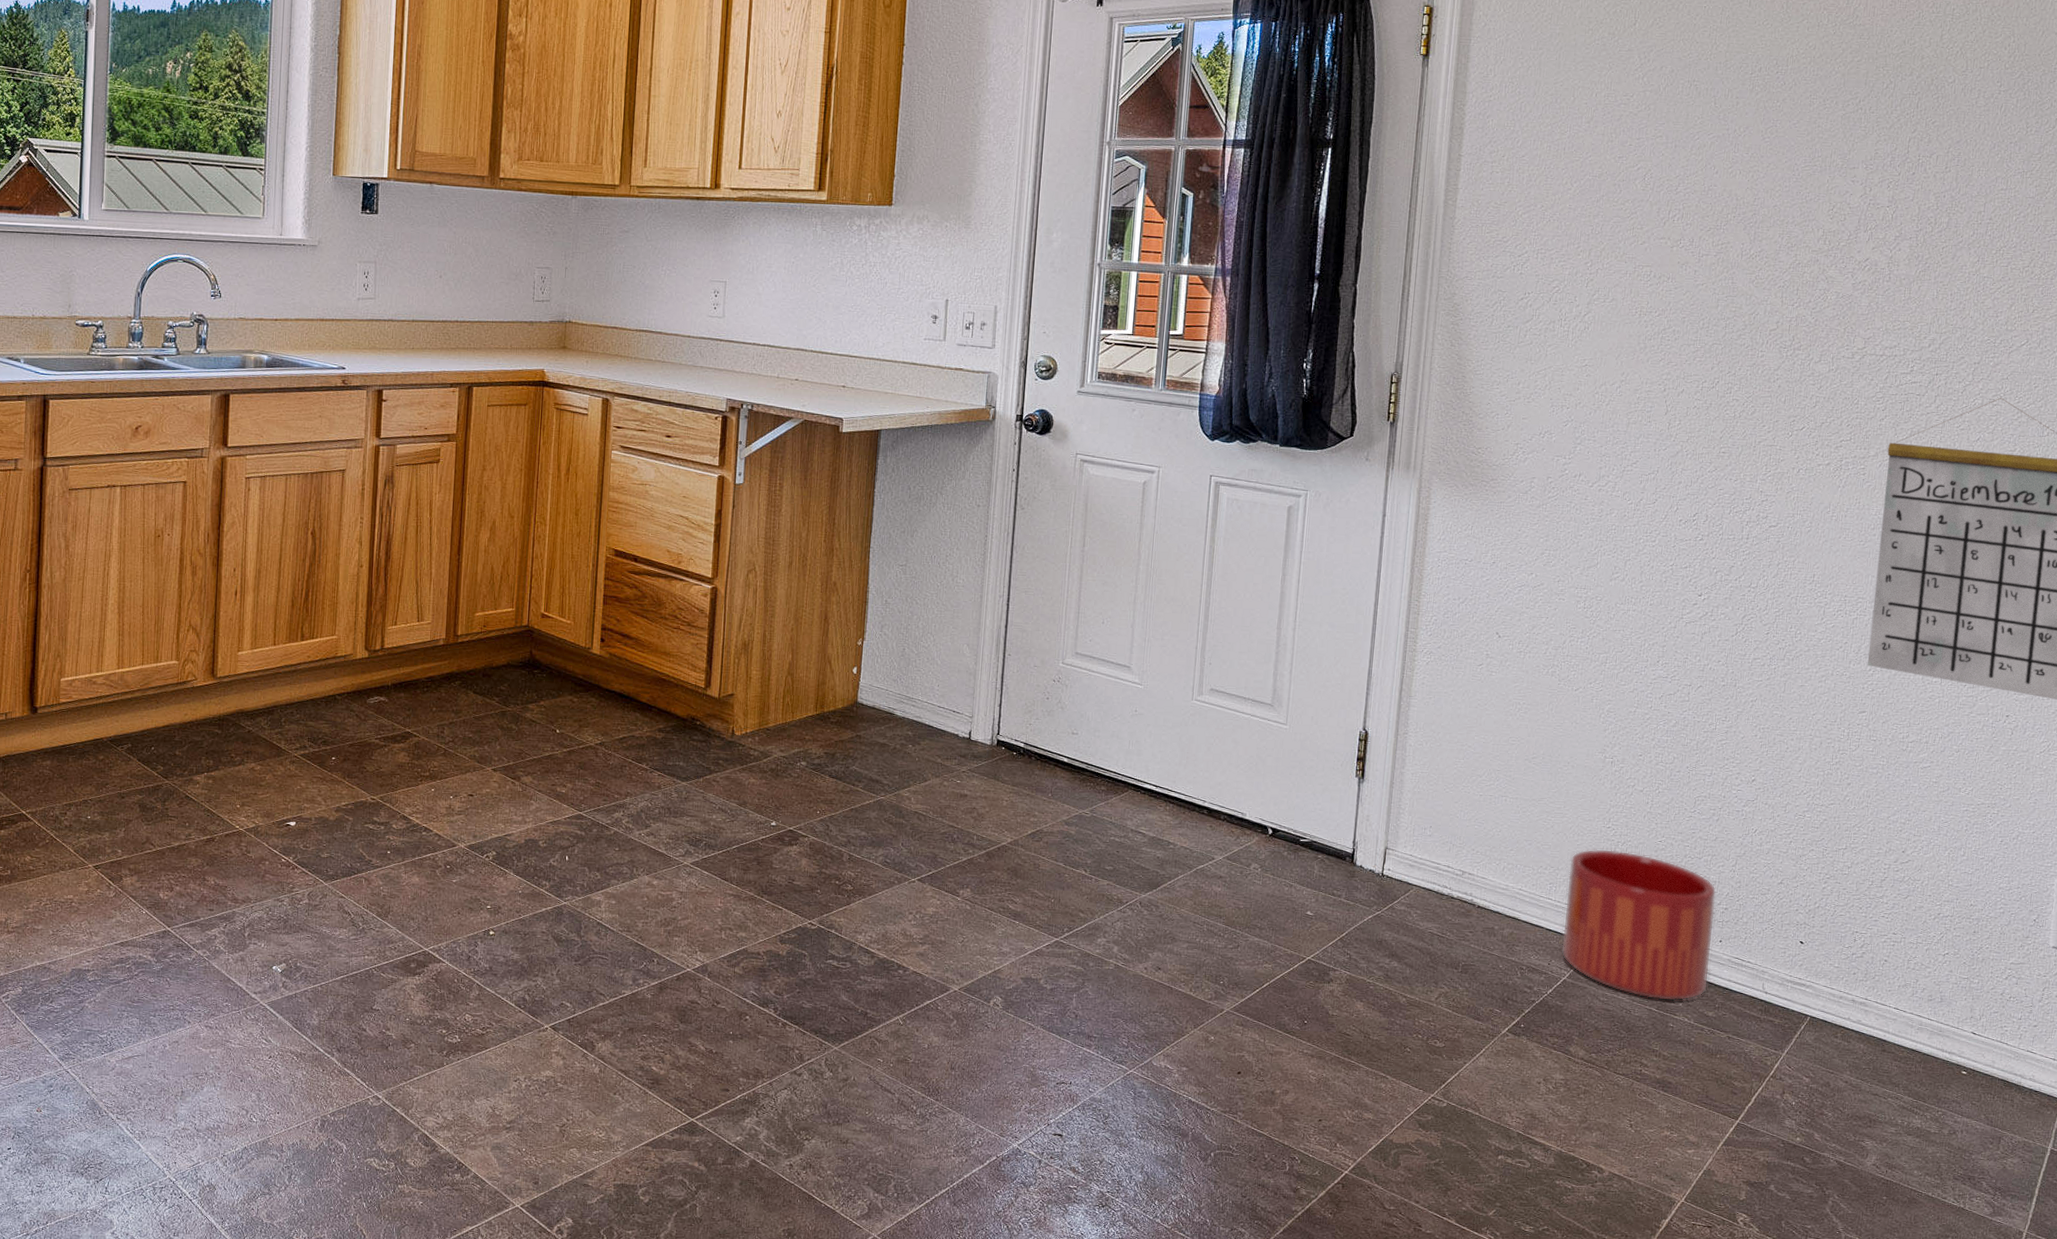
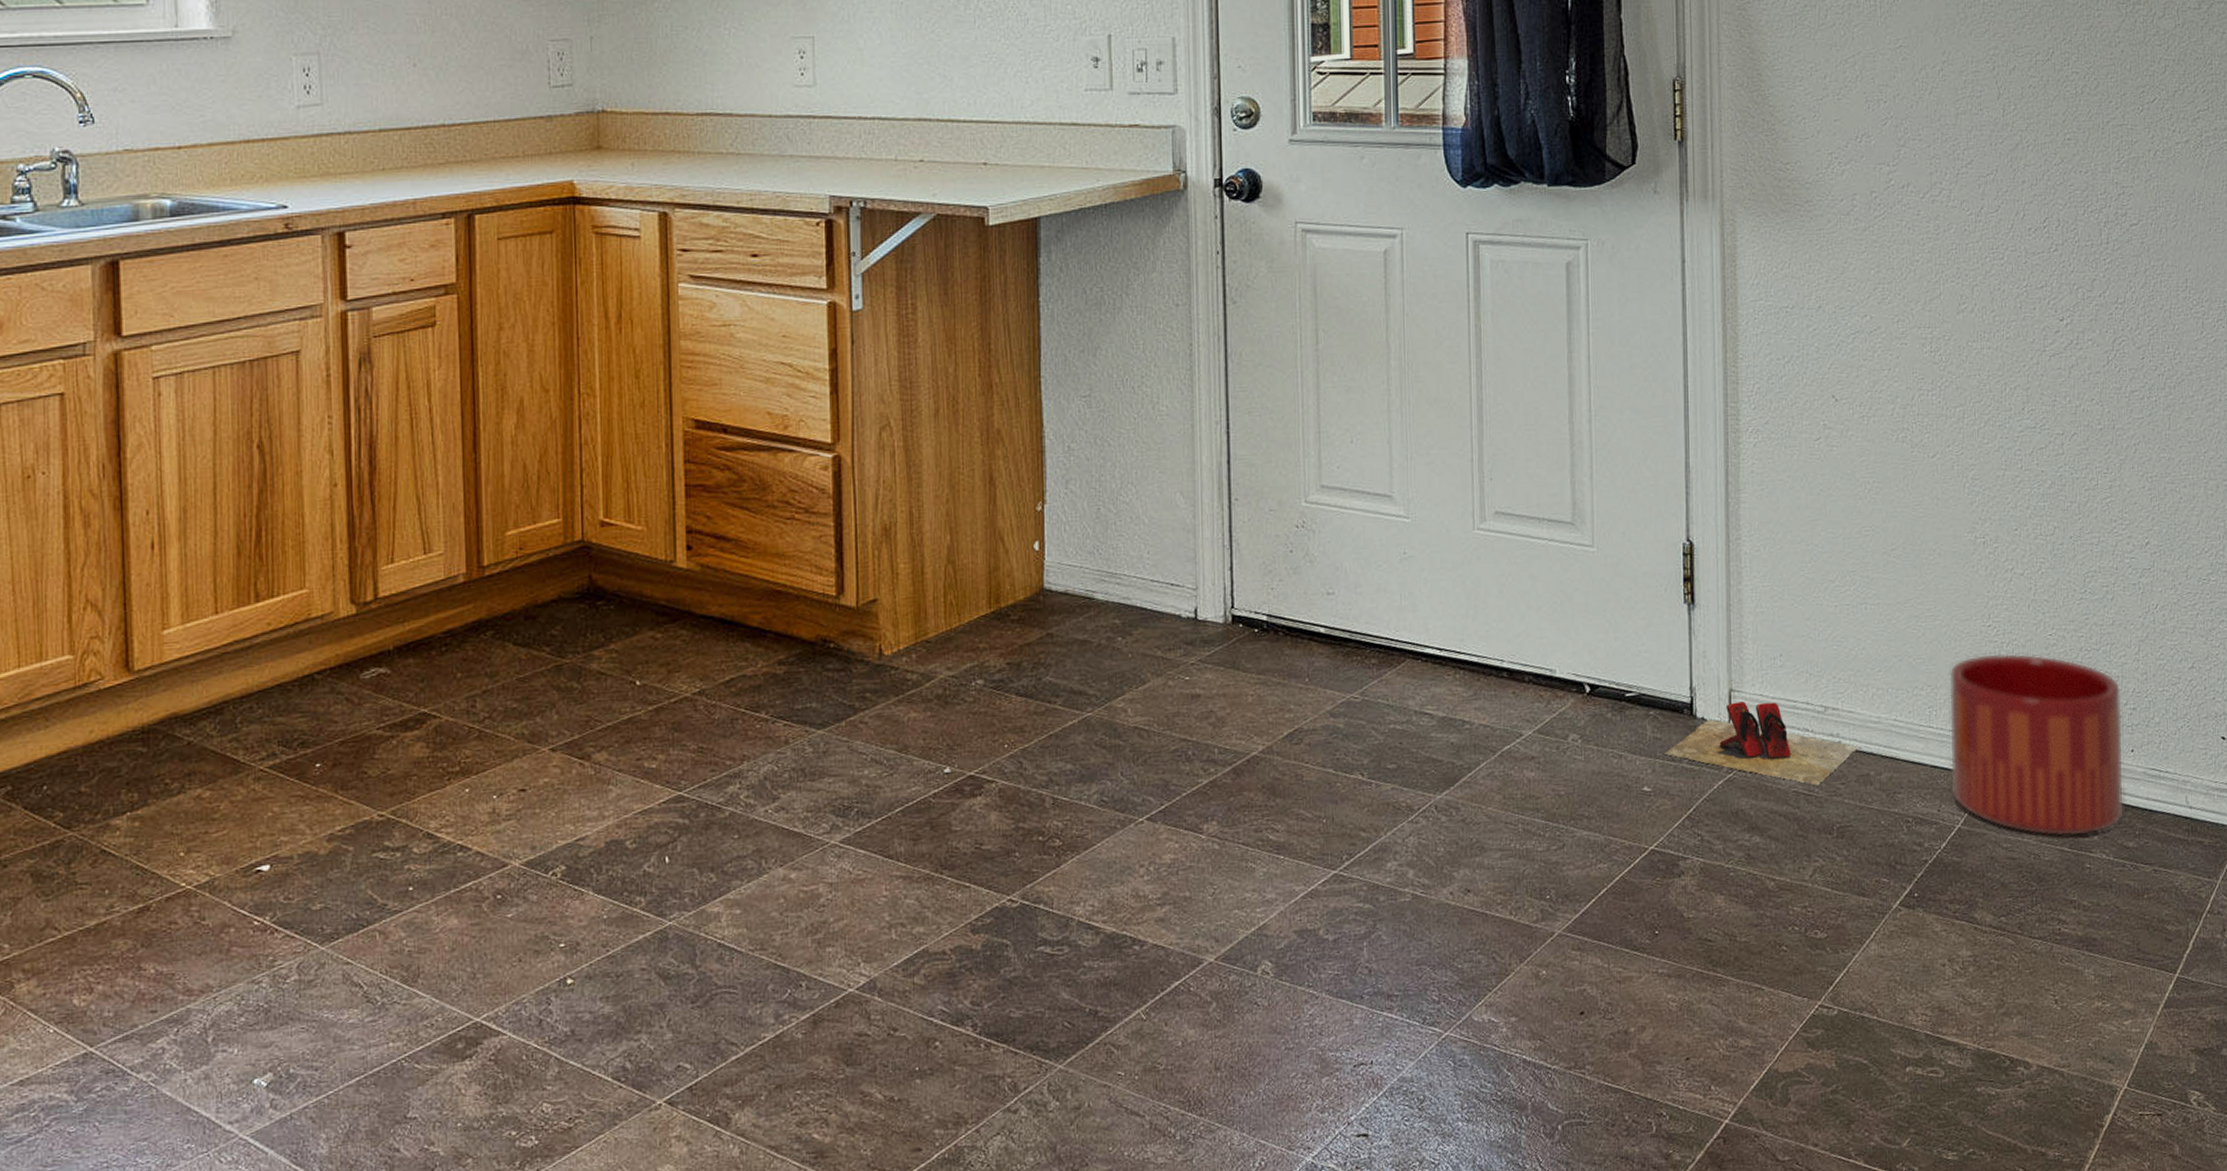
slippers: none [1327,857,1487,930] -> present [1664,701,1858,785]

